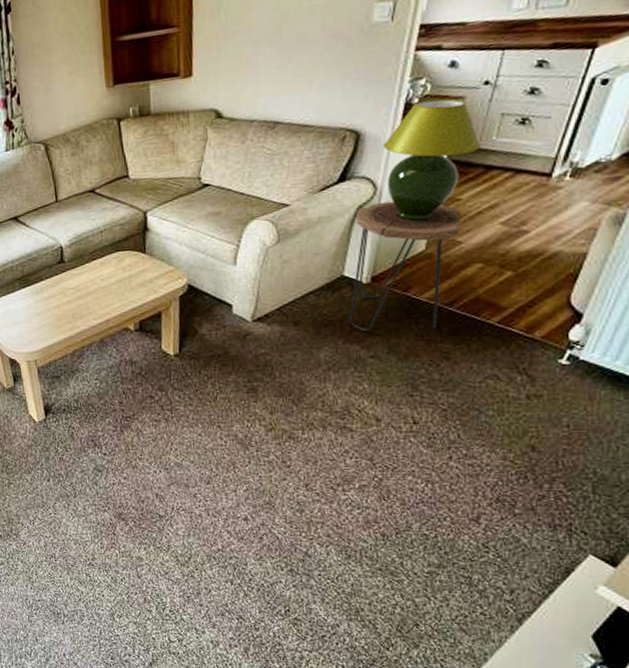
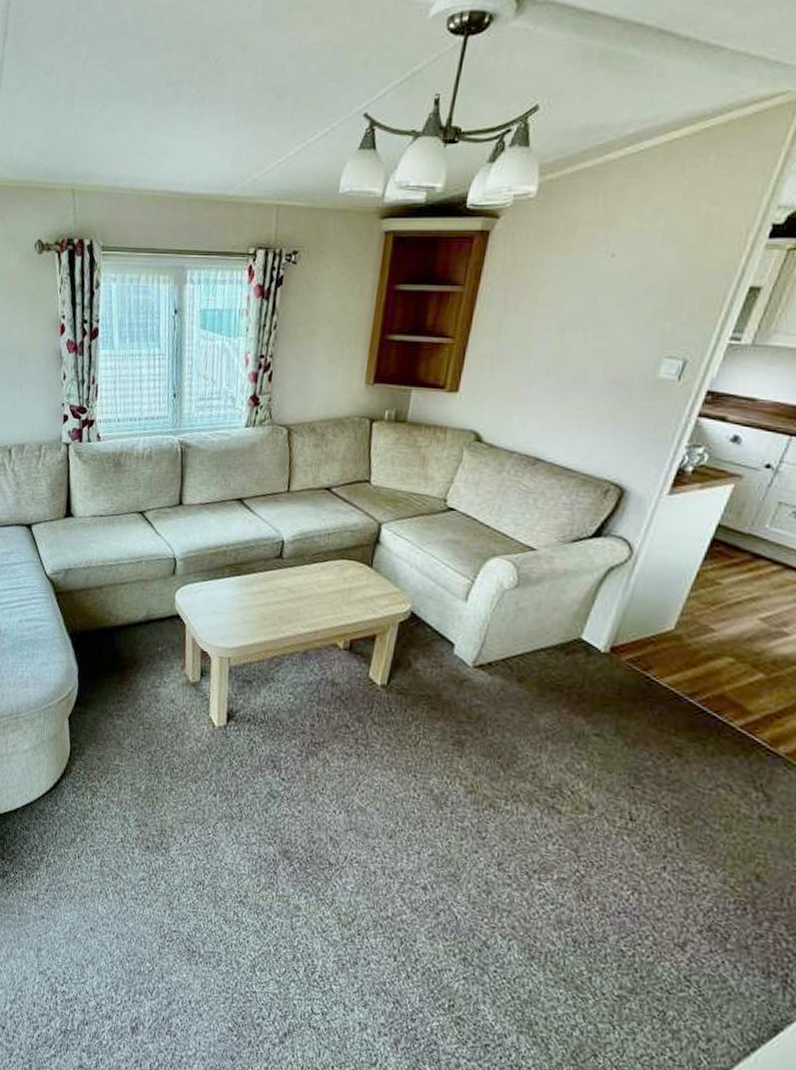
side table: present [349,201,463,332] -> none [578,567,720,720]
table lamp: present [384,98,482,222] -> none [644,469,752,599]

